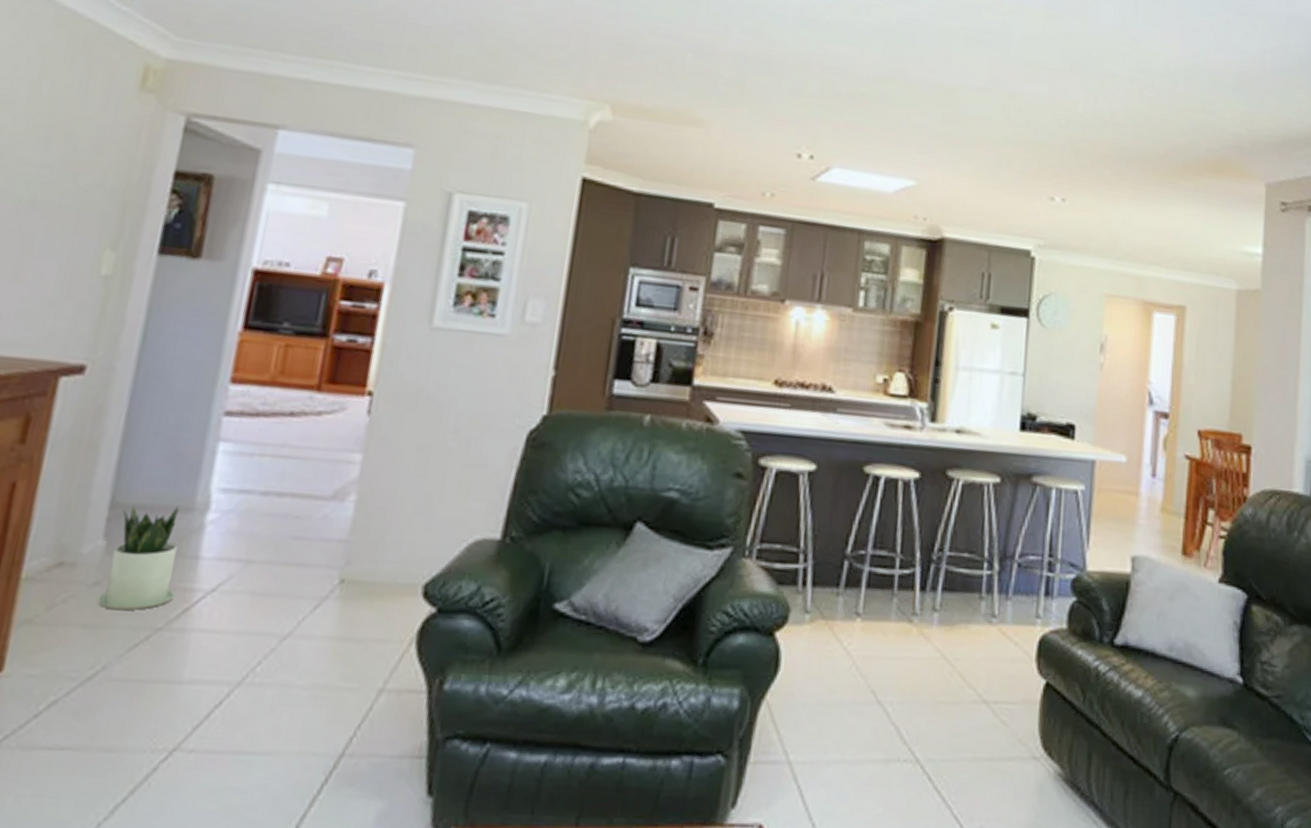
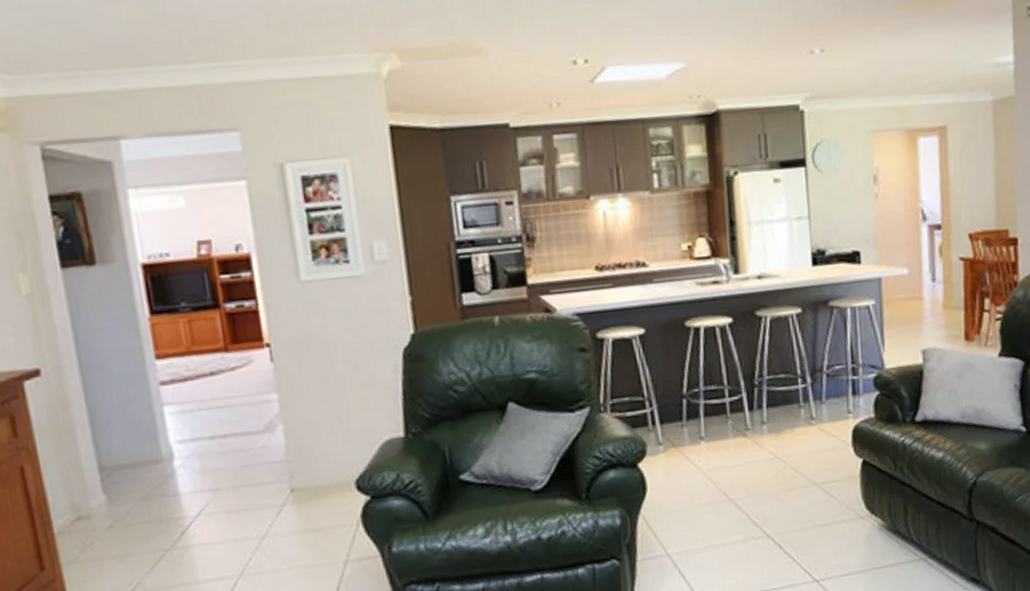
planter: present [96,505,180,611] -> none [110,459,172,543]

